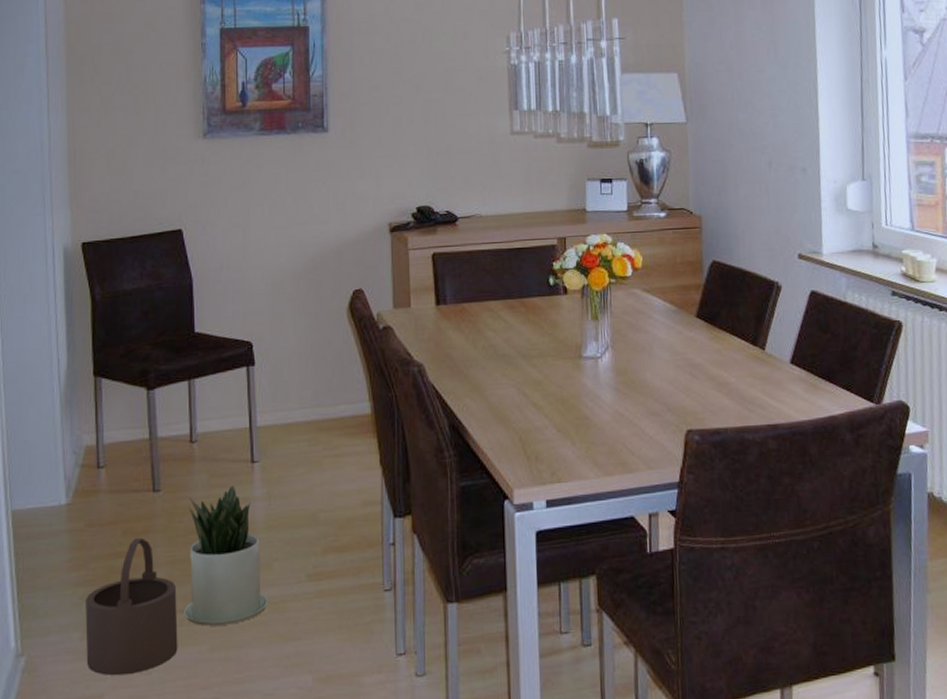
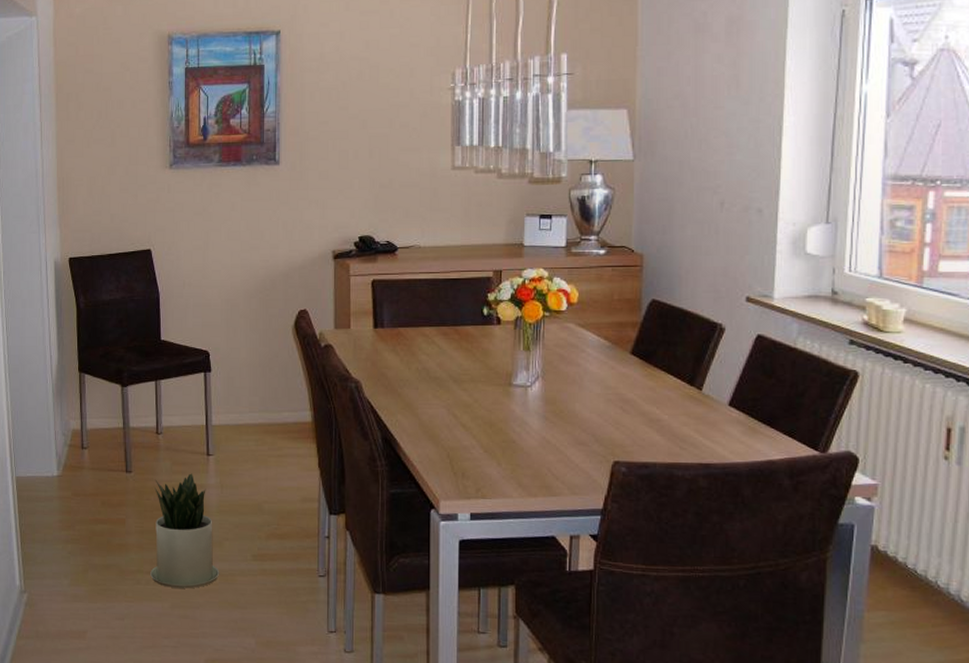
wooden bucket: present [85,537,178,676] -> none [73,509,146,618]

